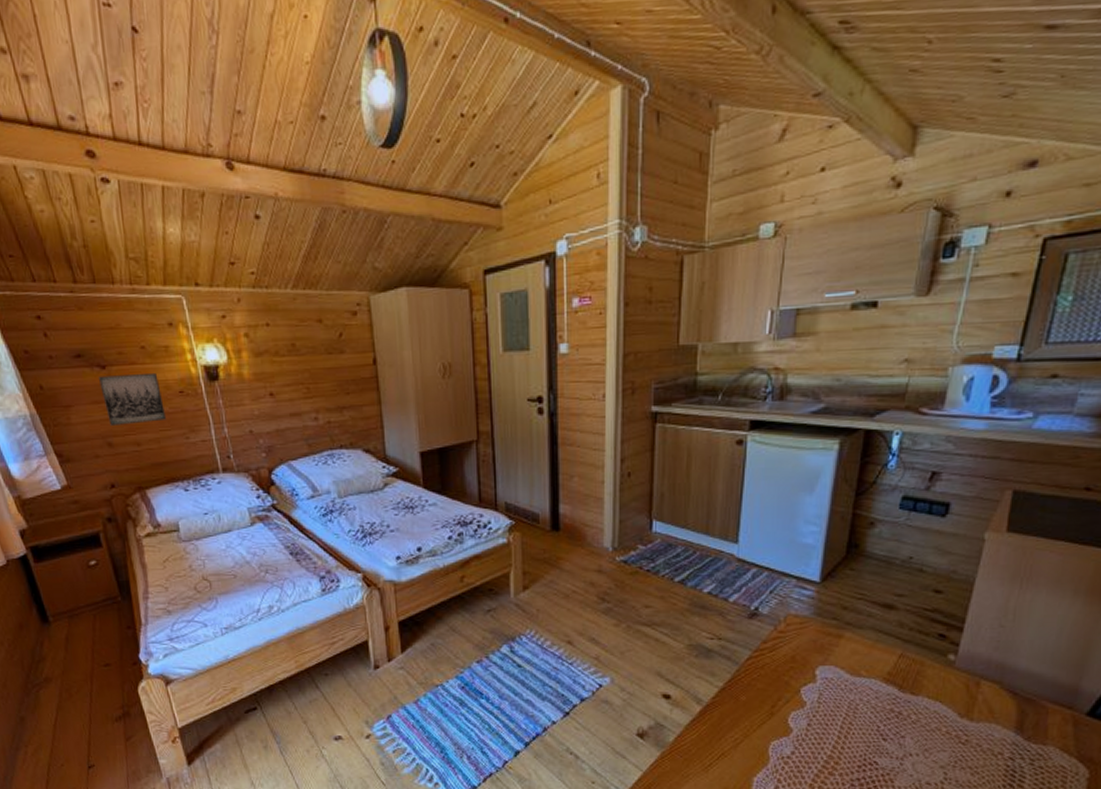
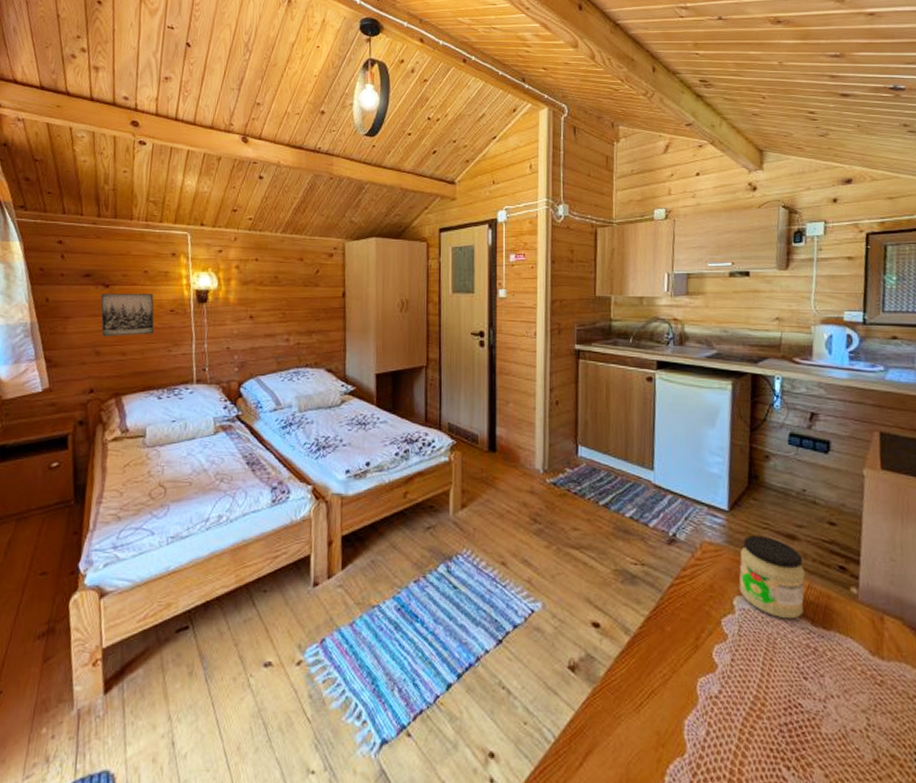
jar: none [823,606,899,686] -> present [738,535,805,619]

